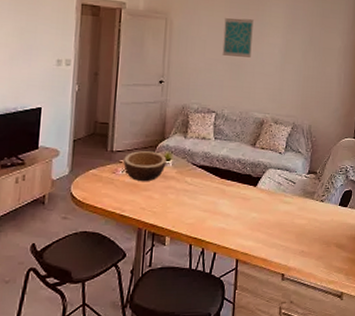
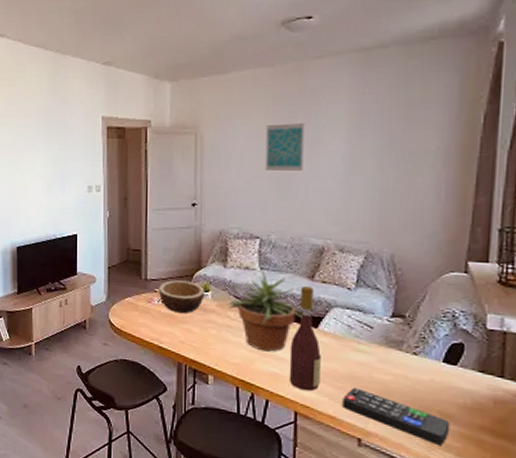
potted plant: none [186,140,246,210] -> present [227,271,302,352]
wine bottle: none [233,153,258,241] -> present [289,287,321,392]
remote control: none [272,232,342,269] -> present [342,387,450,445]

